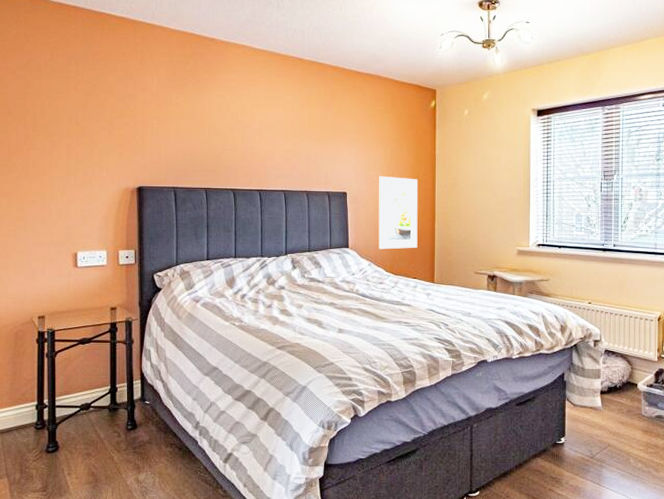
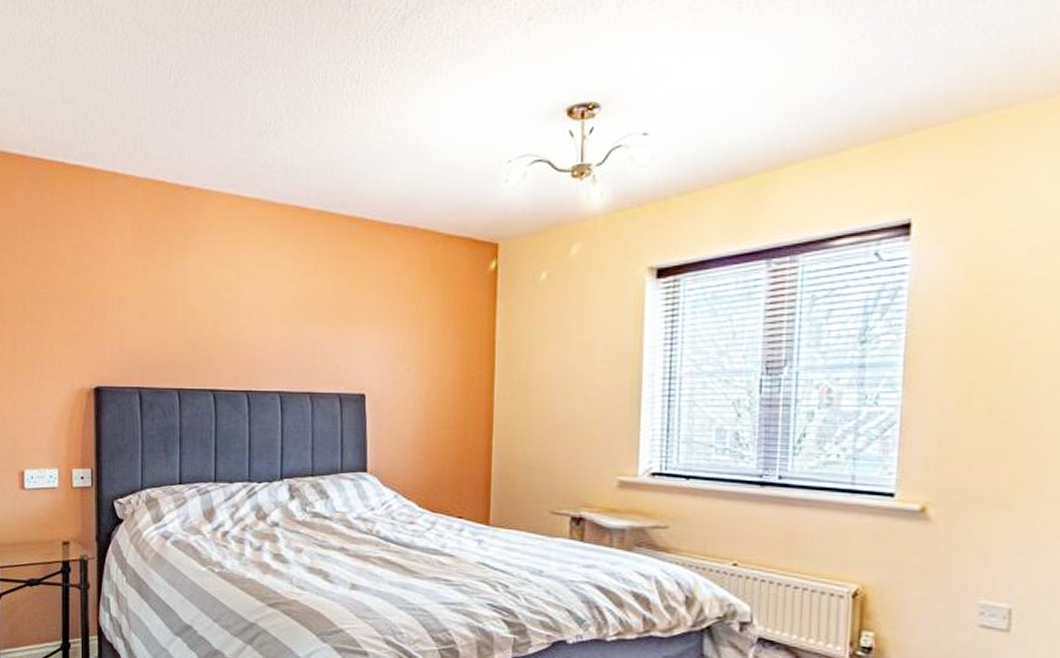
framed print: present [378,175,418,250] -> none [409,370,469,476]

